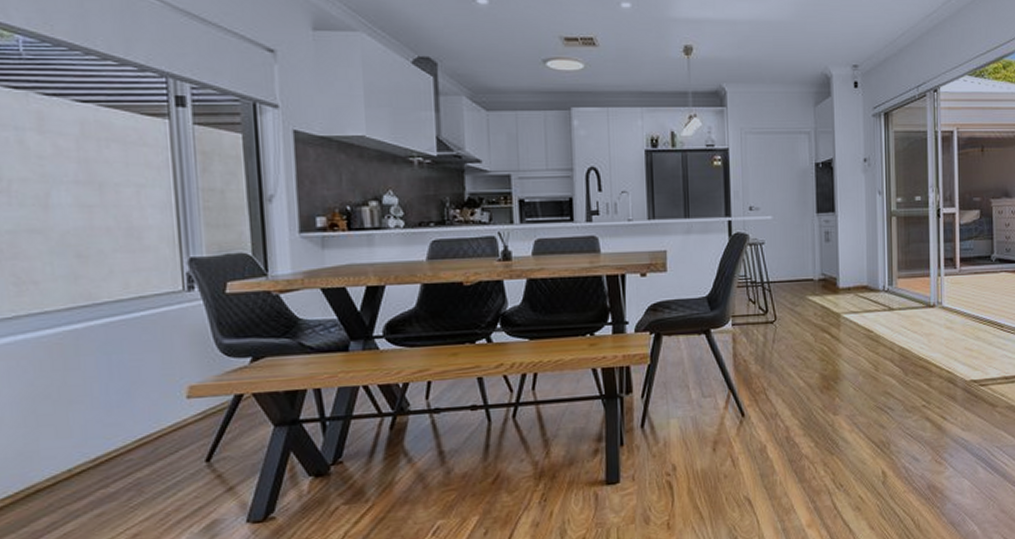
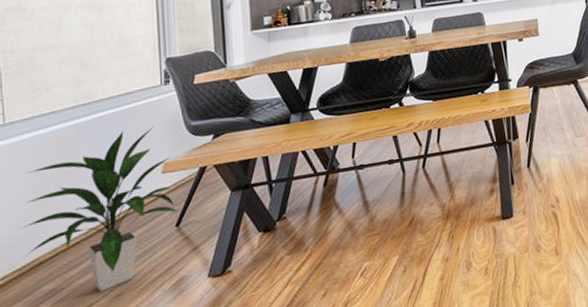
indoor plant: none [13,341,210,529] -> present [23,127,179,292]

